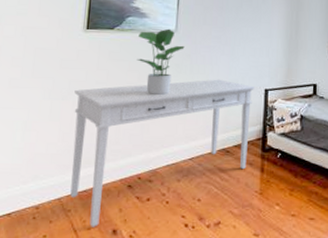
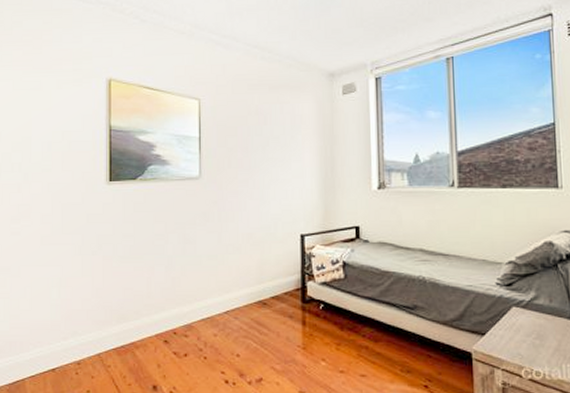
desk: present [70,79,254,227] -> none [104,226,289,383]
potted plant: present [137,28,185,95] -> none [162,175,210,246]

